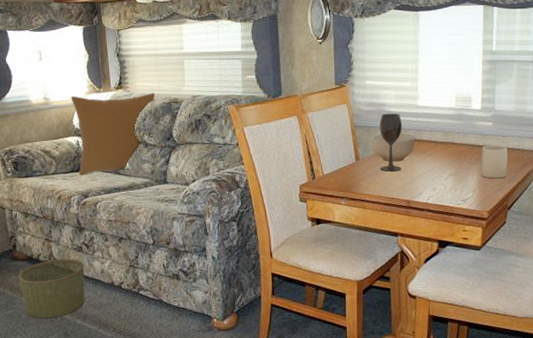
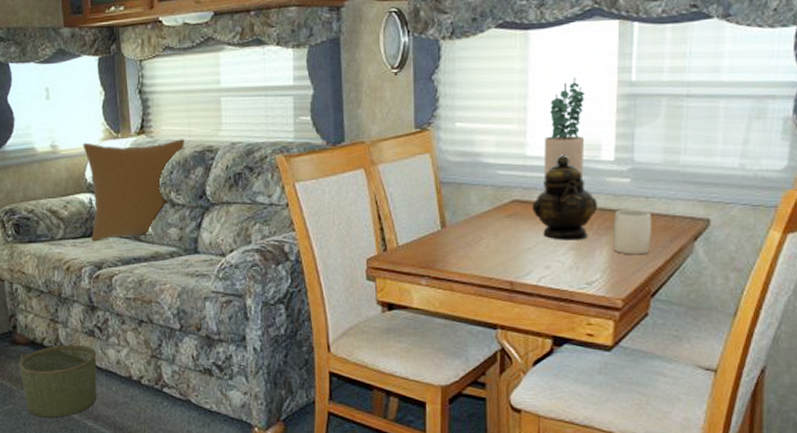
bowl: present [371,134,416,162] -> none [462,193,523,230]
wine glass: present [379,113,403,172] -> none [473,165,505,243]
teapot: none [422,105,470,169] -> present [532,154,598,240]
vase: none [430,47,460,133] -> present [543,77,585,192]

